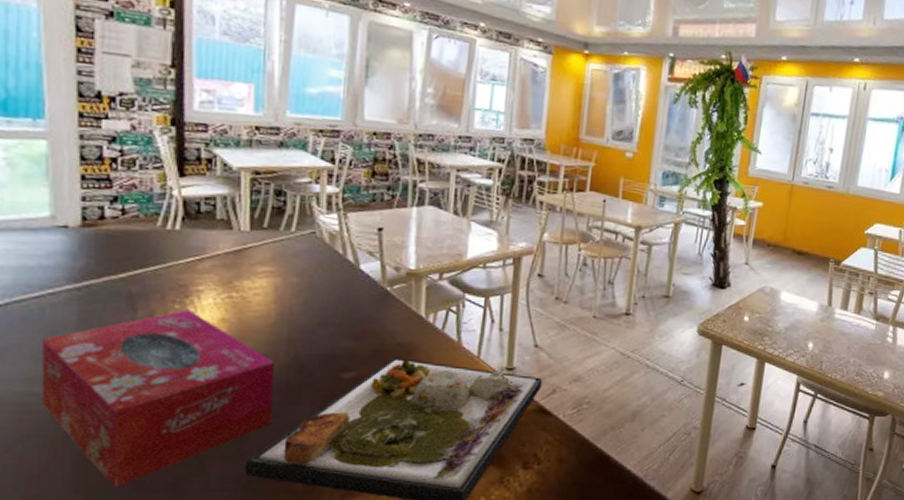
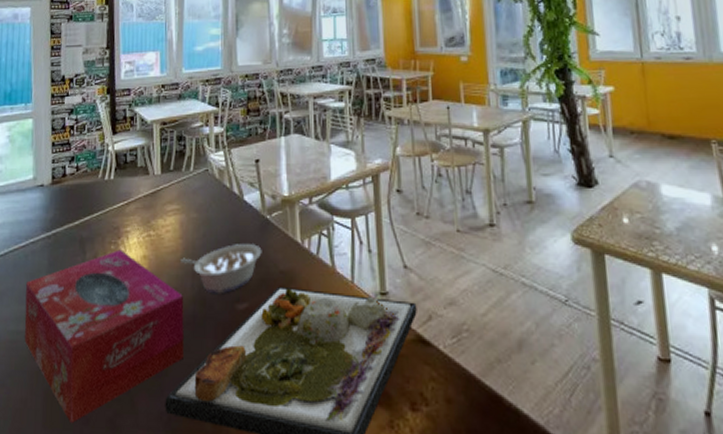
legume: none [273,313,378,363] -> present [181,244,262,294]

